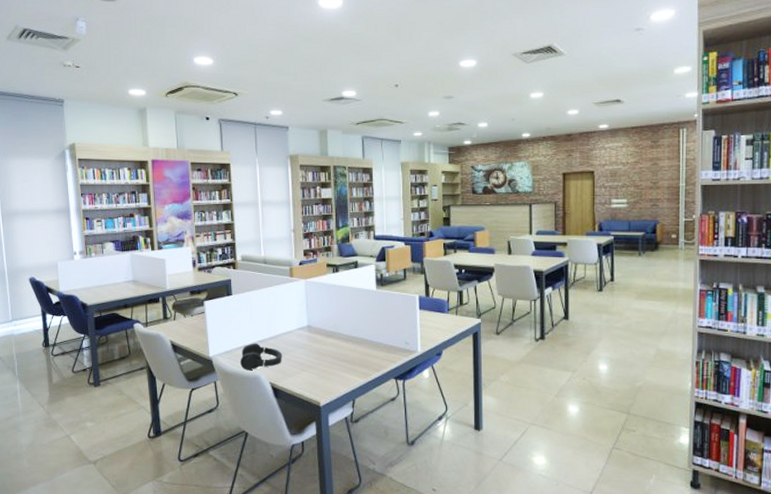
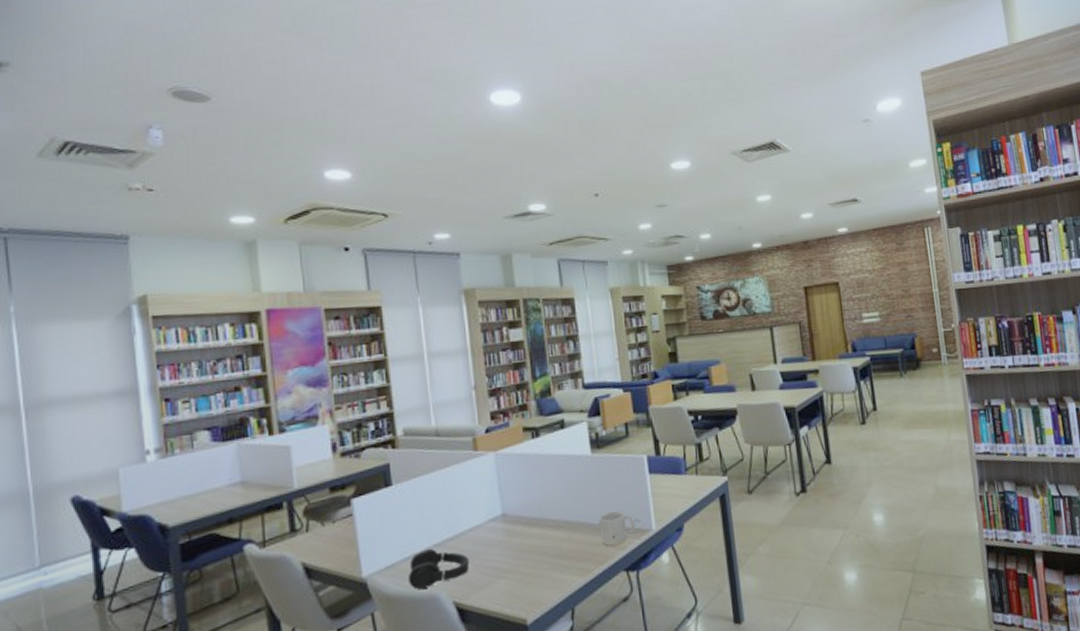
mug: none [378,334,405,359] -> present [599,510,635,546]

